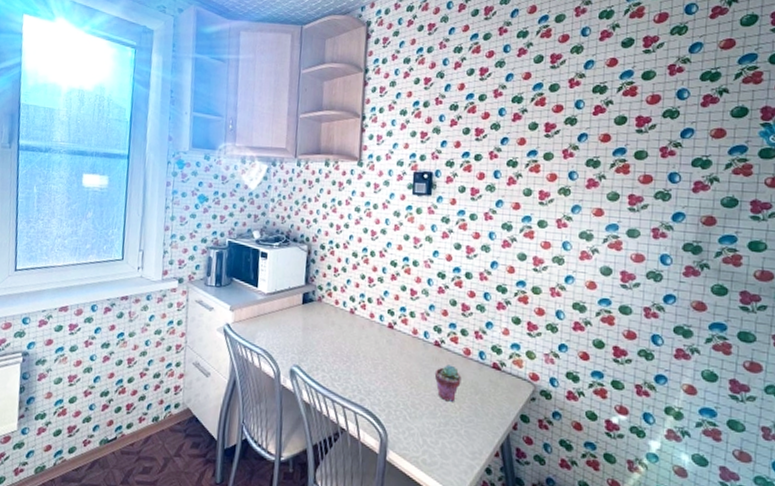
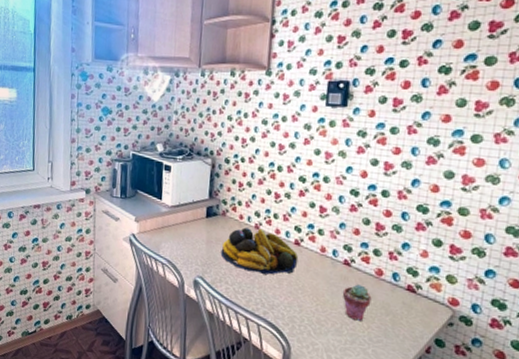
fruit bowl: none [317,313,392,360] -> present [220,227,298,275]

